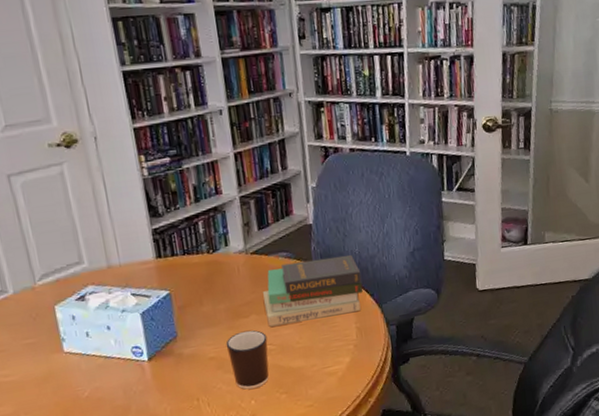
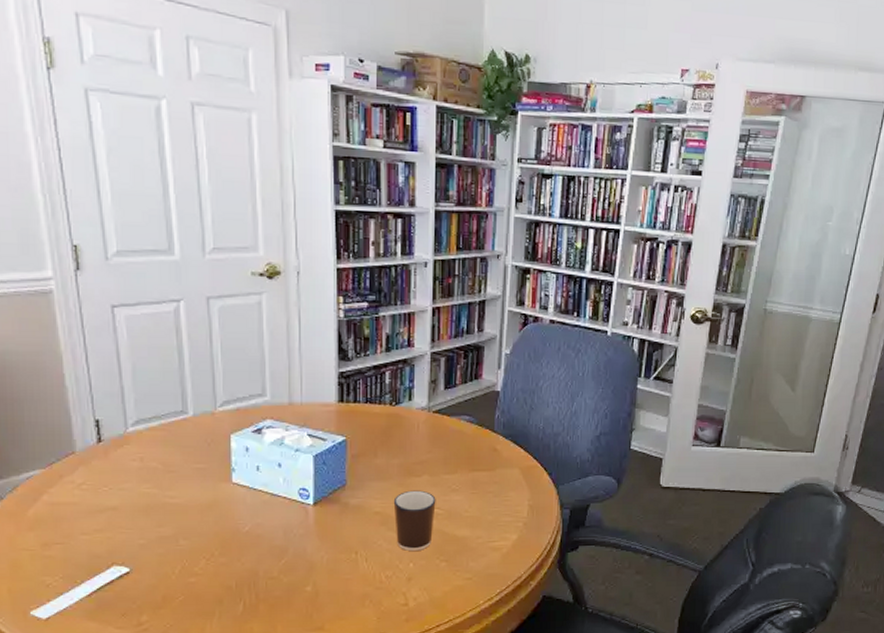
books: present [263,254,364,327] -> none [438,428,542,490]

